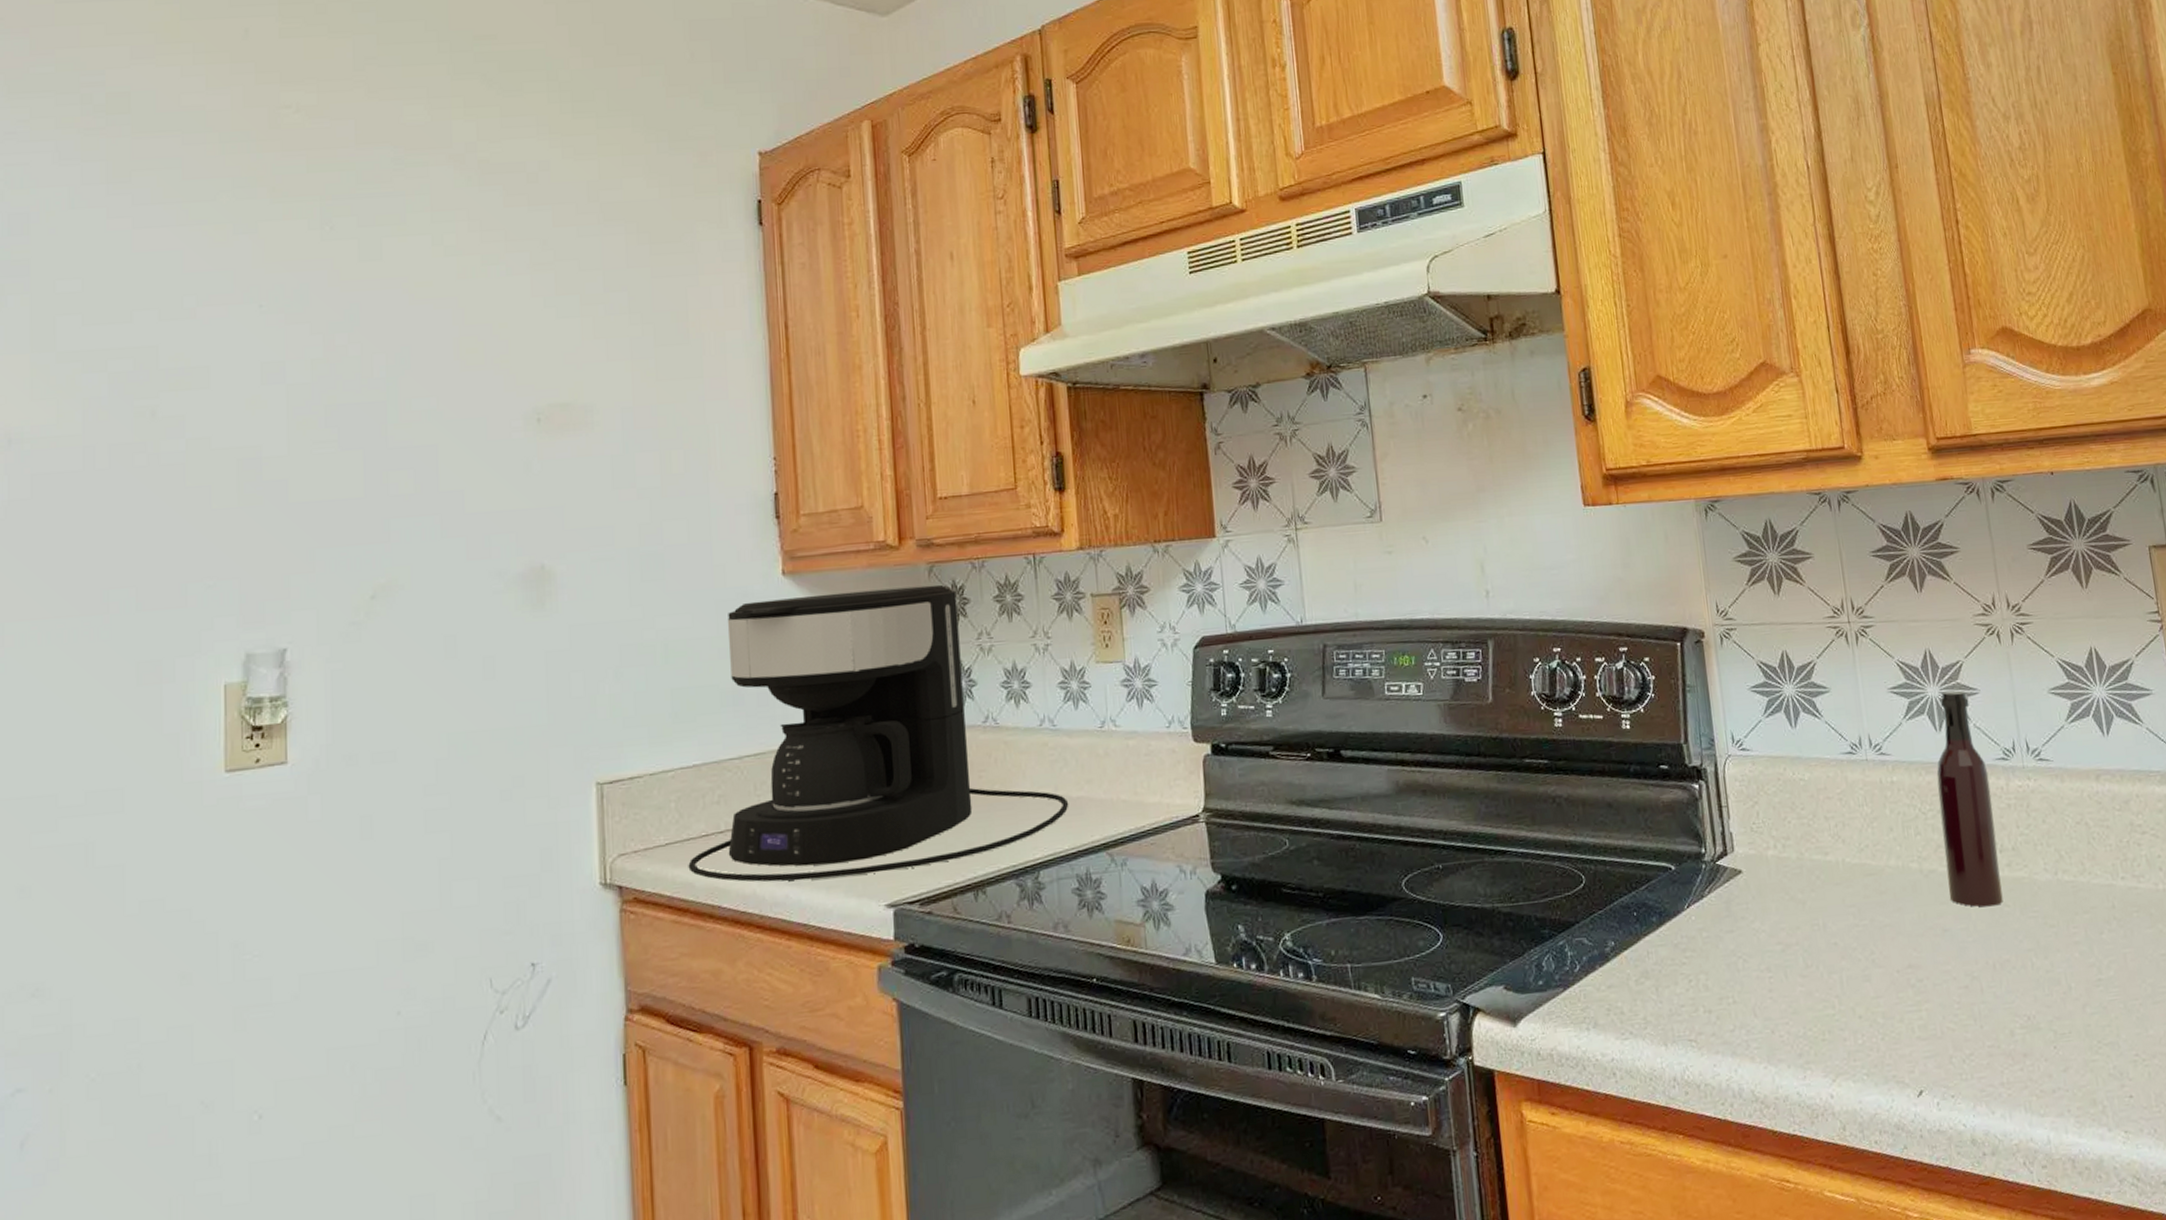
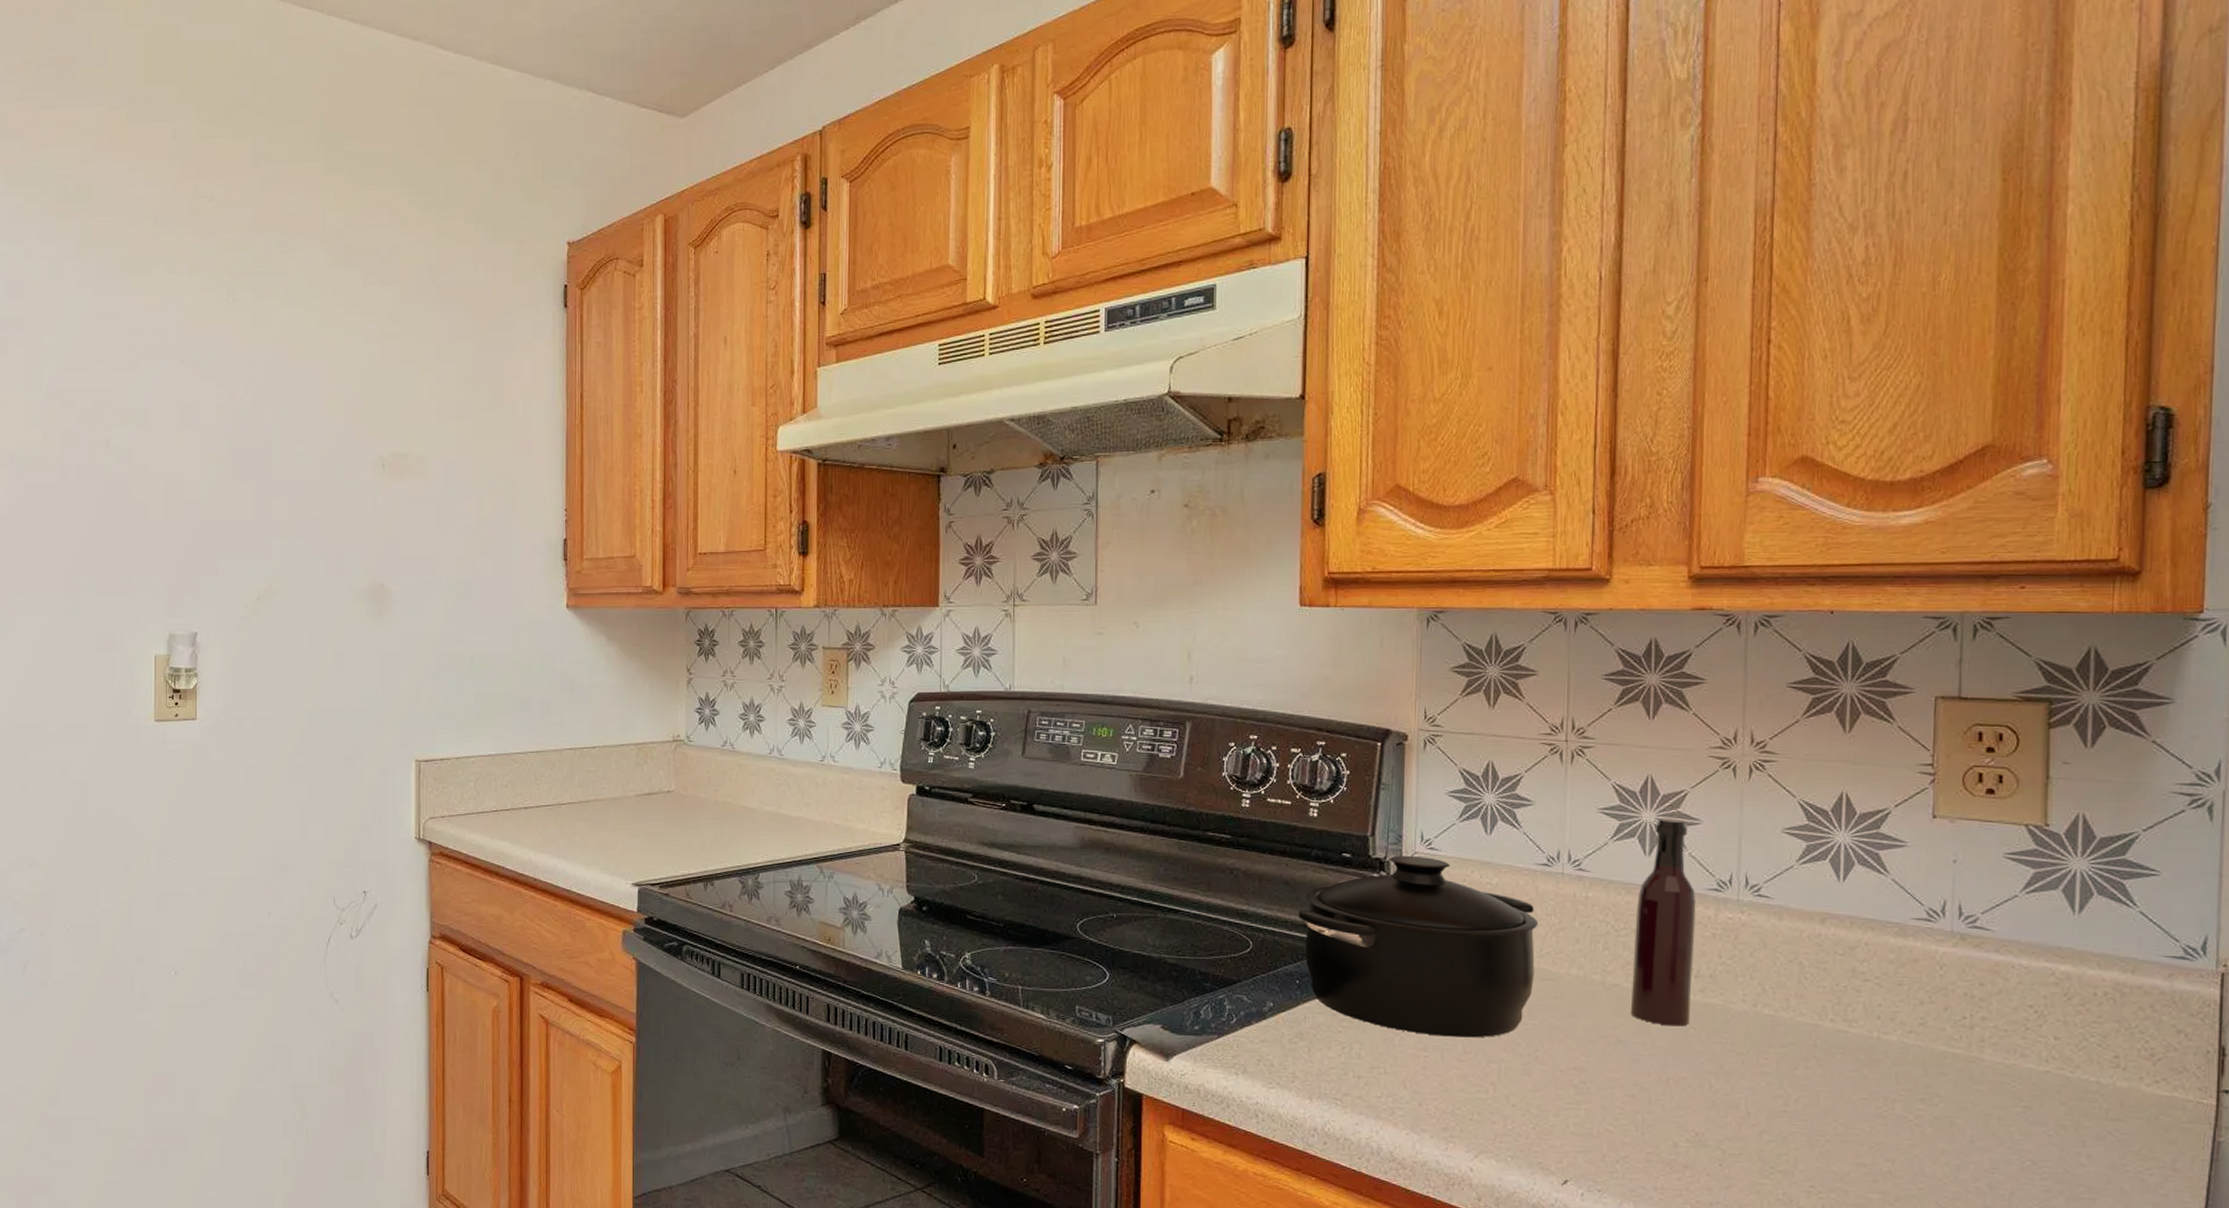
coffee maker: present [688,584,1069,883] -> none [481,627,789,858]
saucepan: none [1625,759,1859,953] -> present [1298,855,1539,1038]

